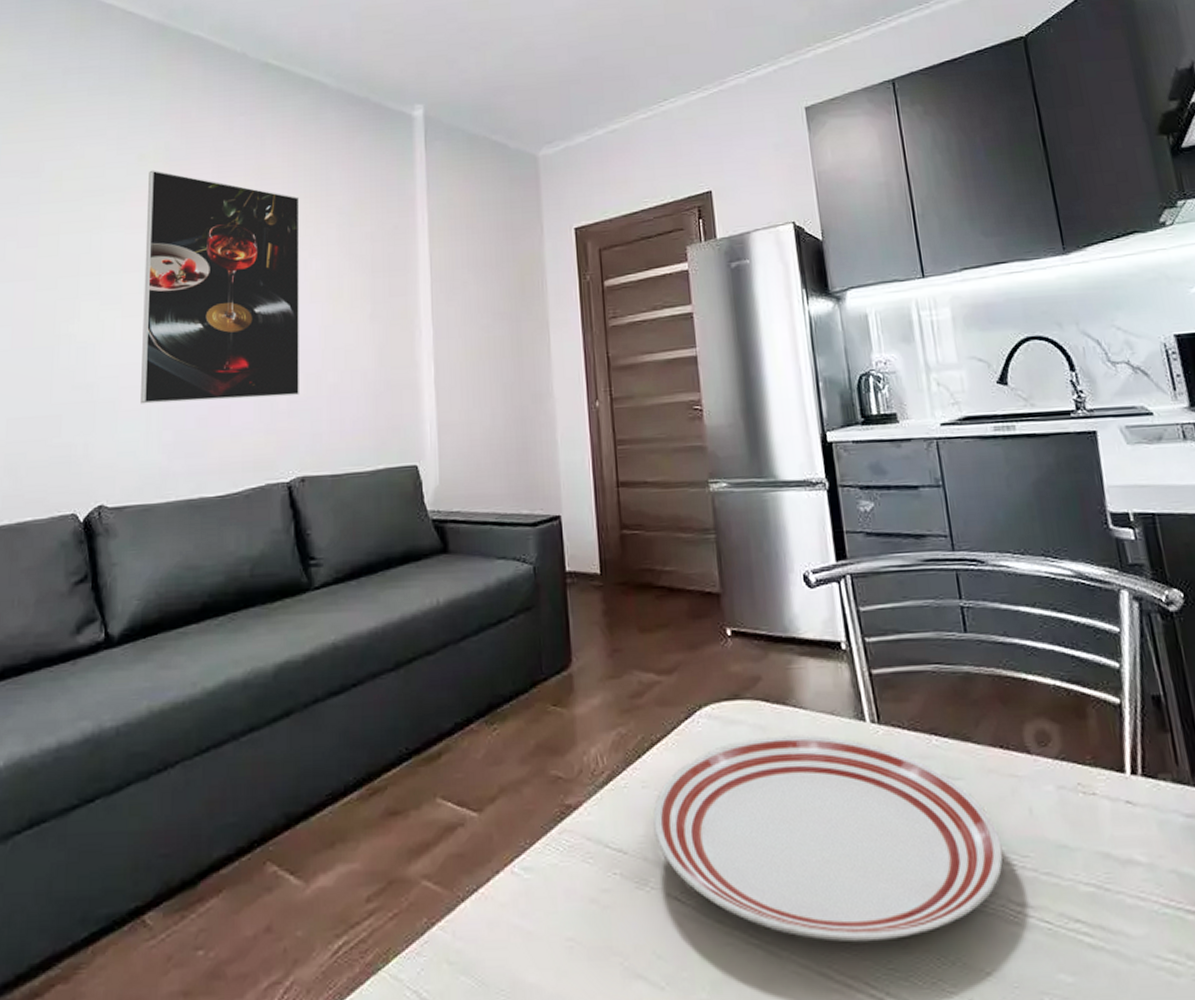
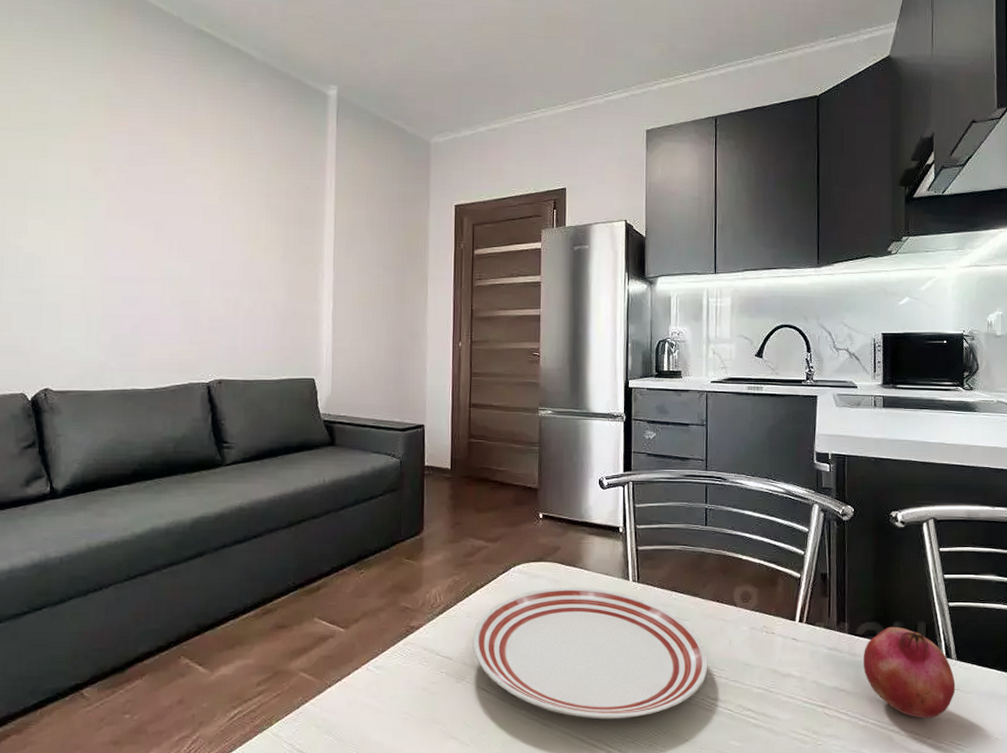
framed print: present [141,170,300,404] -> none [82,112,226,316]

